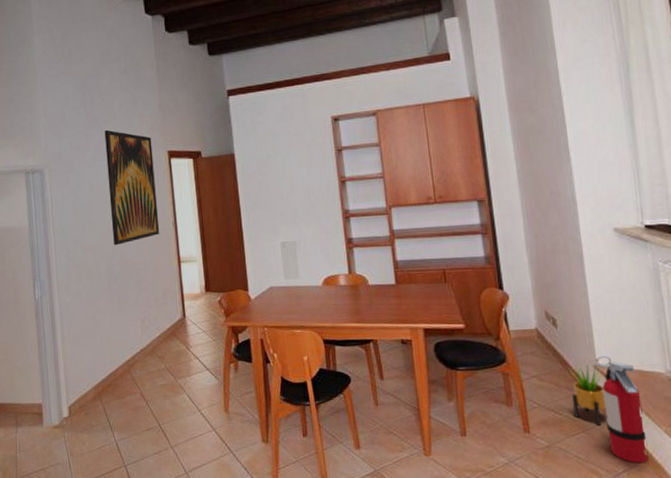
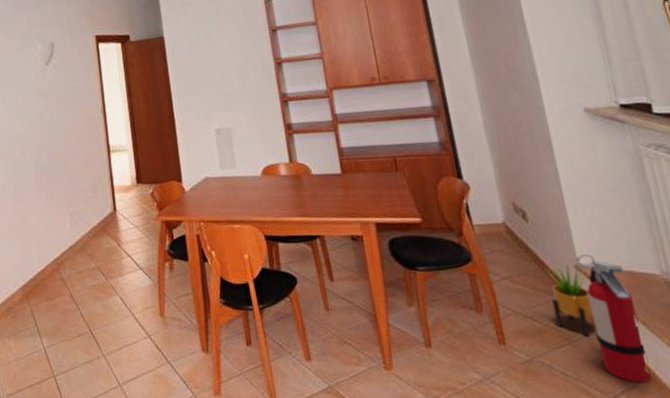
wall art: present [104,129,160,246] -> none [31,15,89,136]

